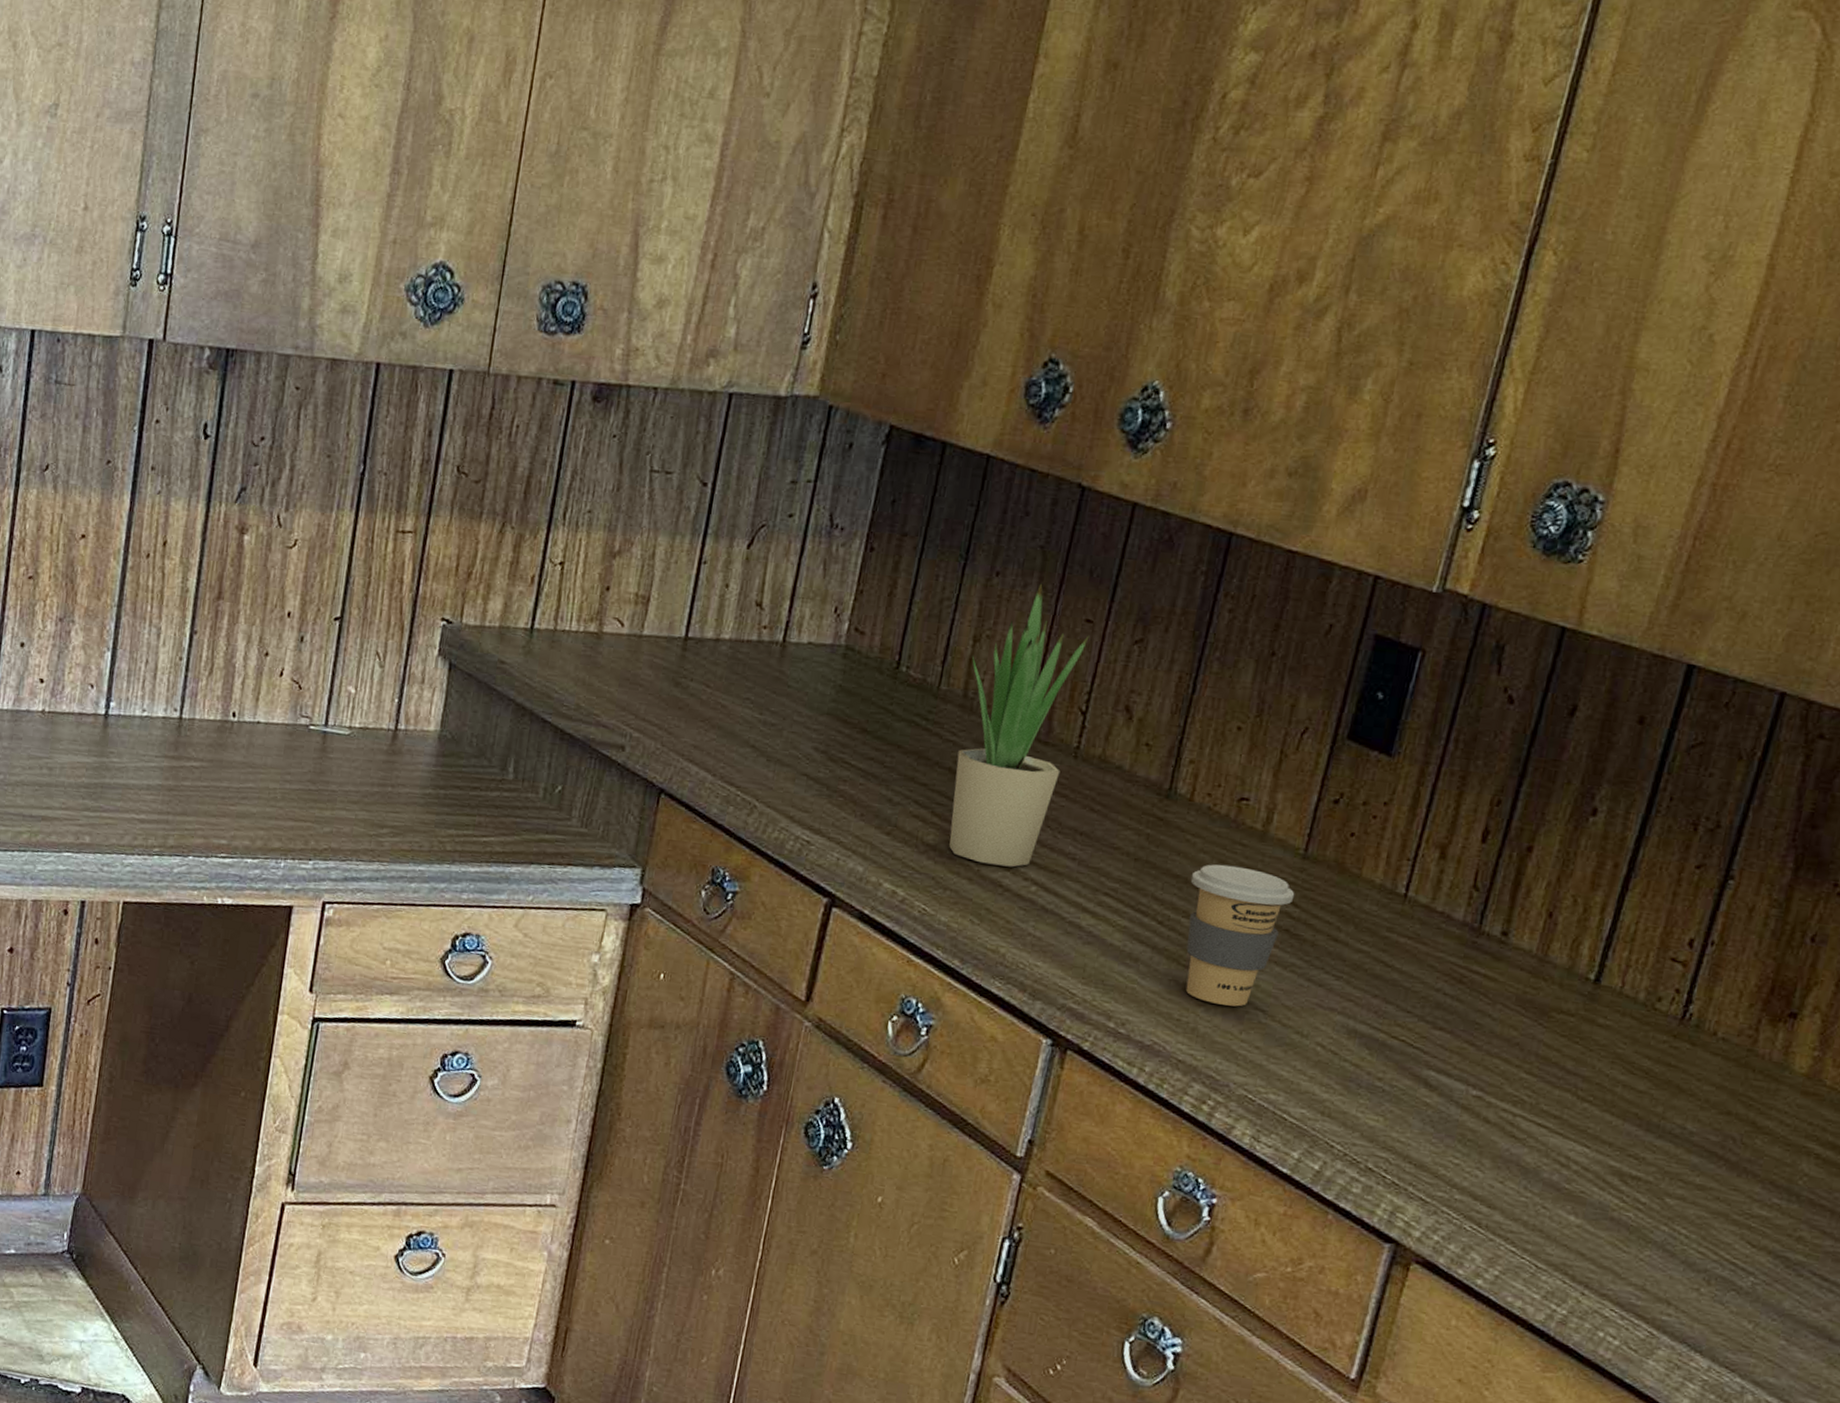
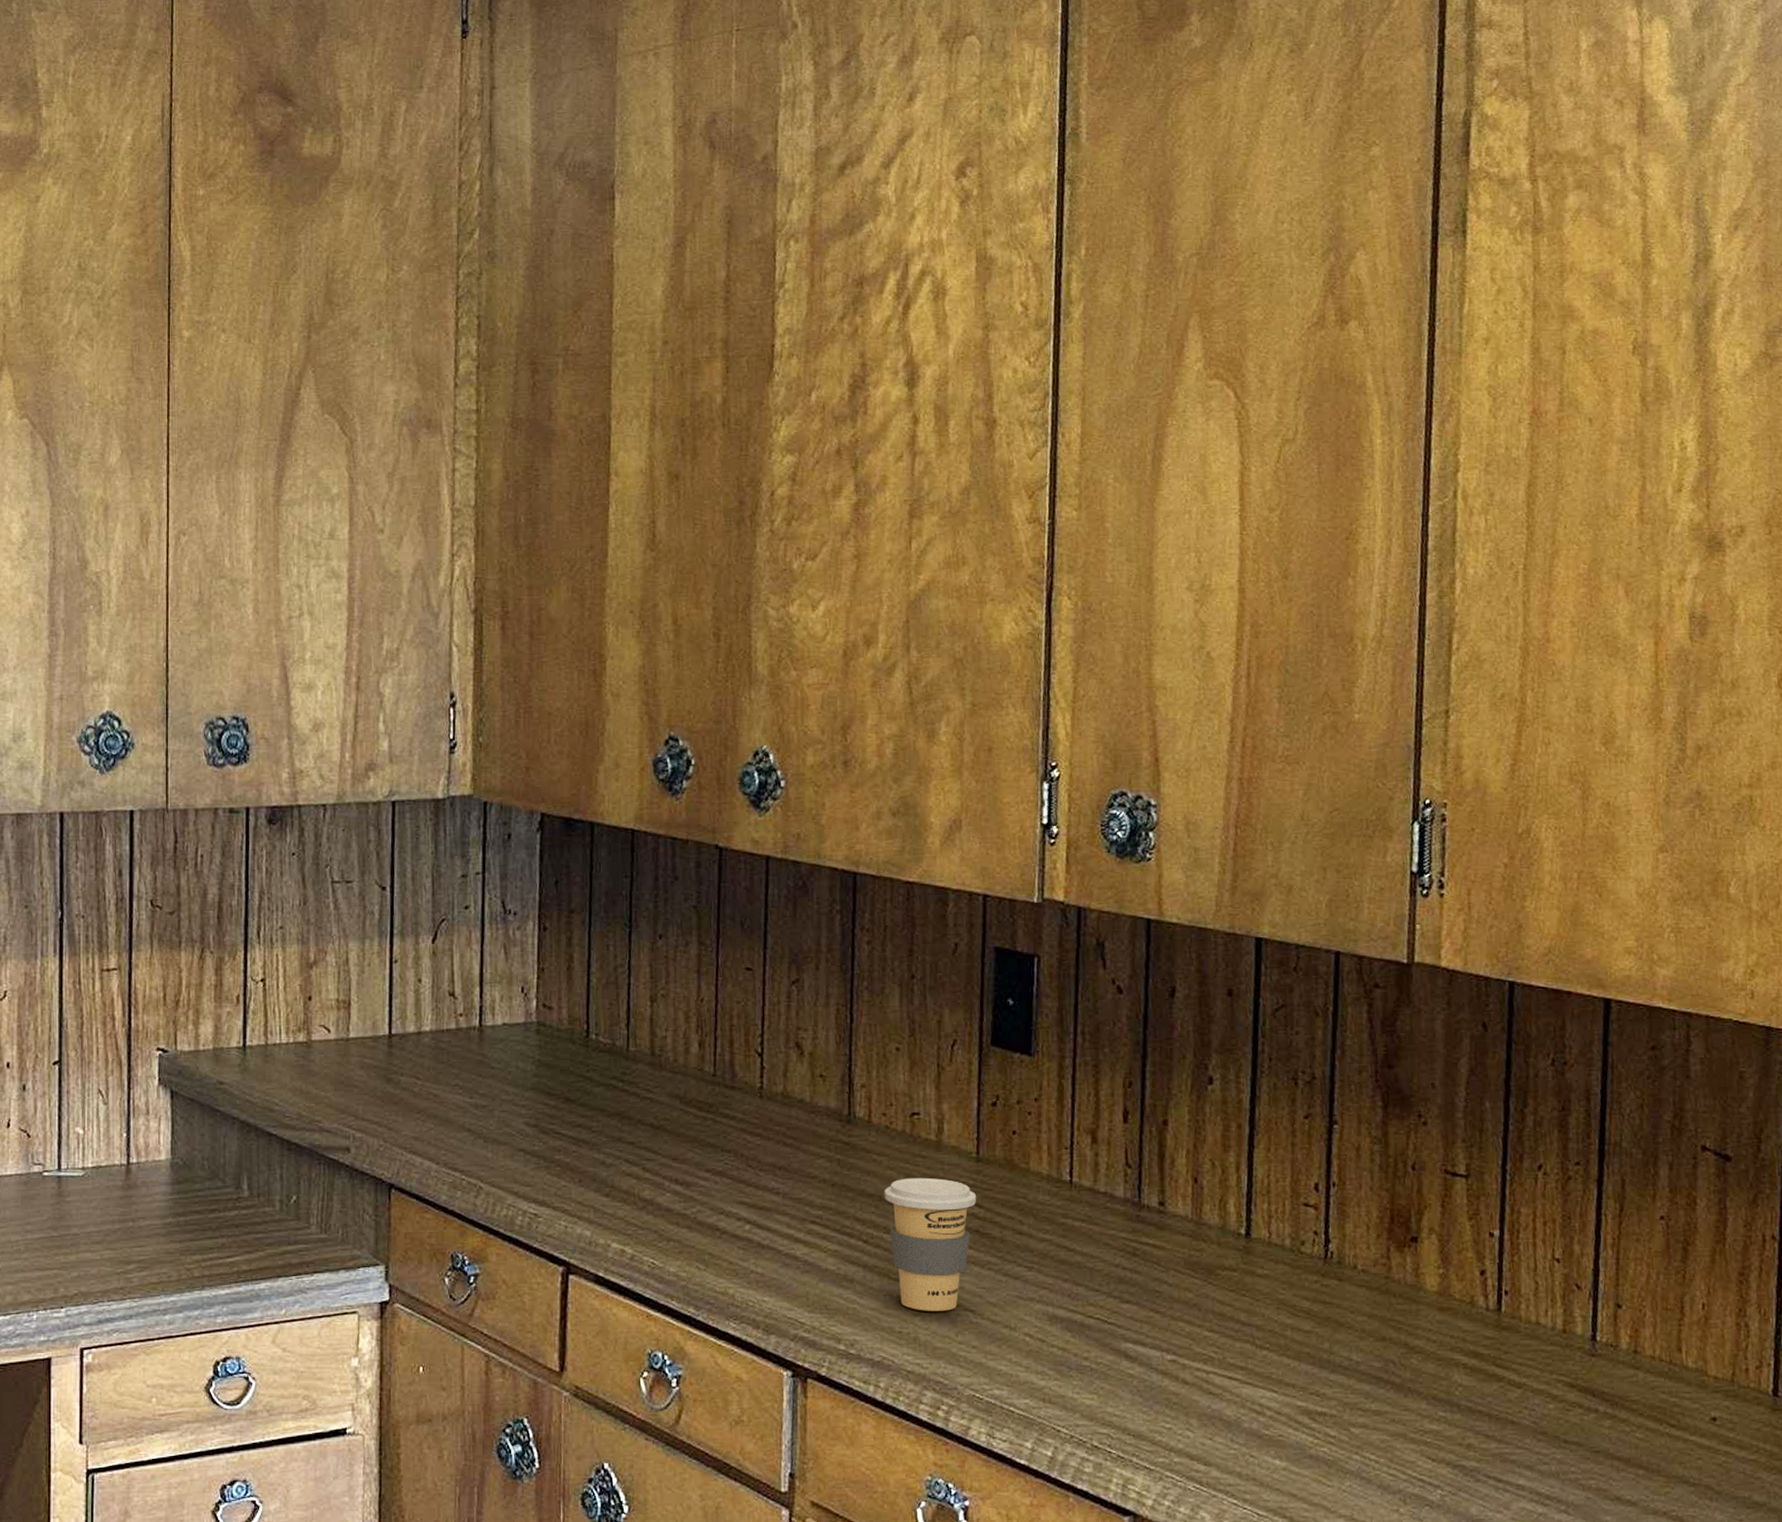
potted plant: present [949,583,1090,867] -> none [653,940,752,1211]

